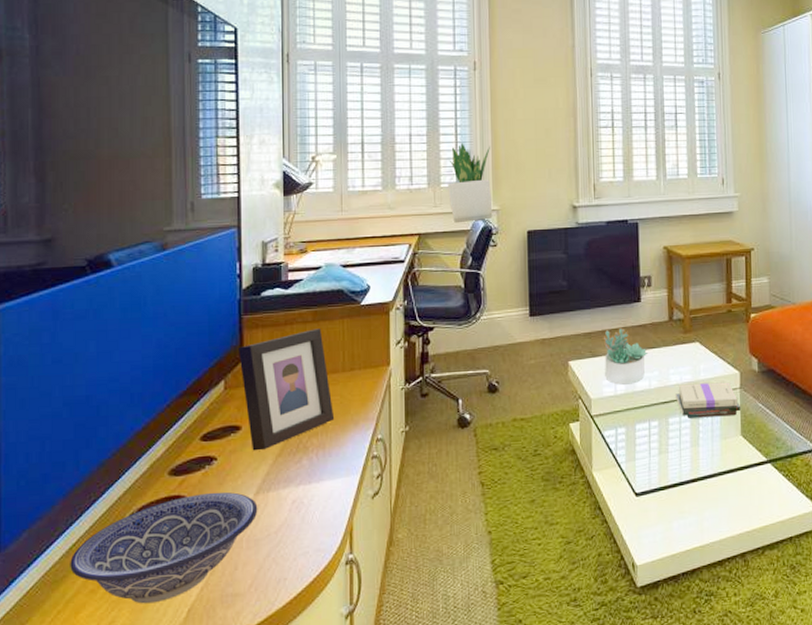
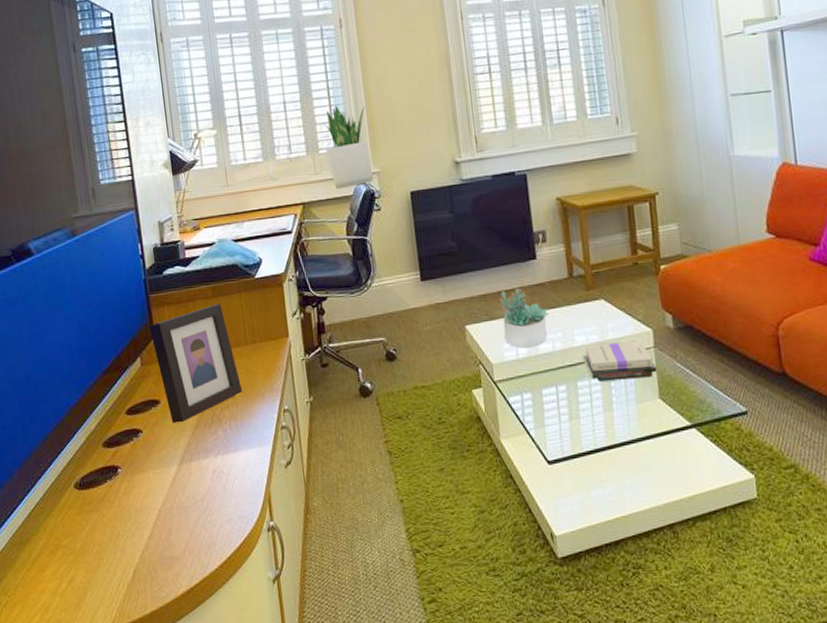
decorative bowl: present [70,492,258,604] -> none [31,462,184,565]

